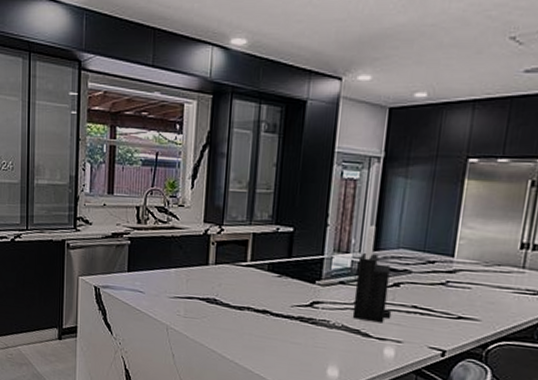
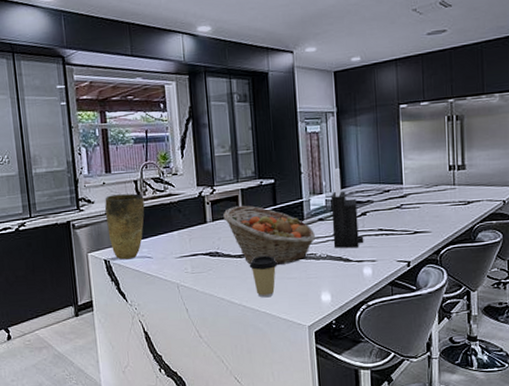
vase: none [101,218,144,291] -> present [104,193,145,260]
fruit basket: none [228,251,333,327] -> present [223,205,316,265]
coffee cup: none [248,311,281,360] -> present [249,255,277,298]

